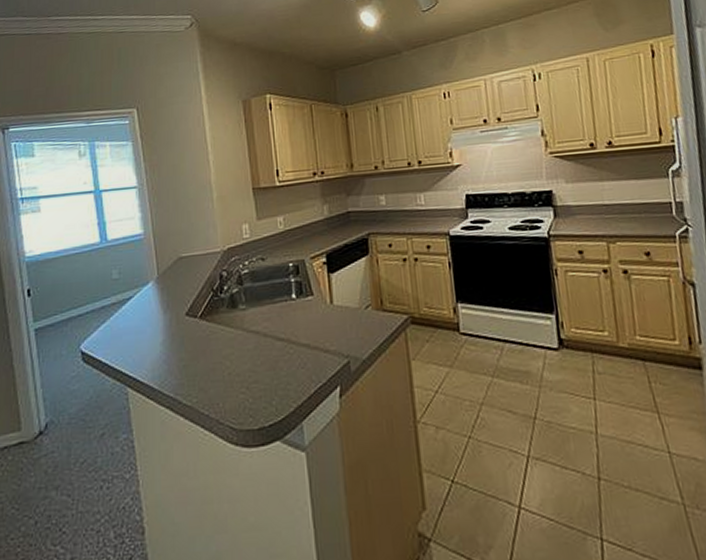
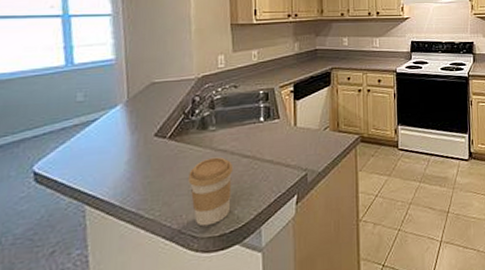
coffee cup: none [222,339,268,417] -> present [188,157,234,227]

